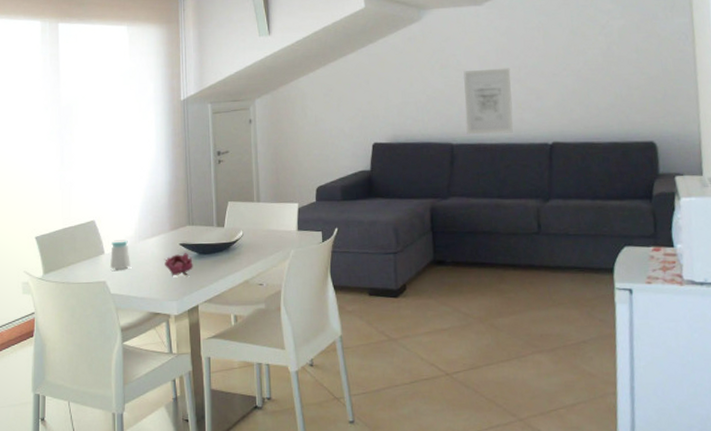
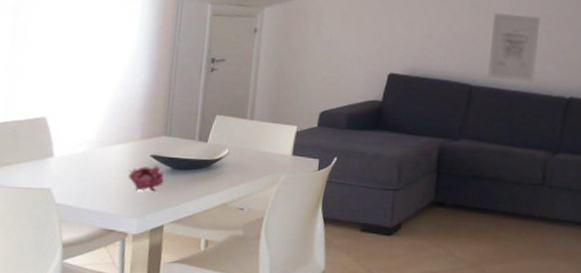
salt shaker: present [109,238,130,270] -> none [58,141,86,178]

